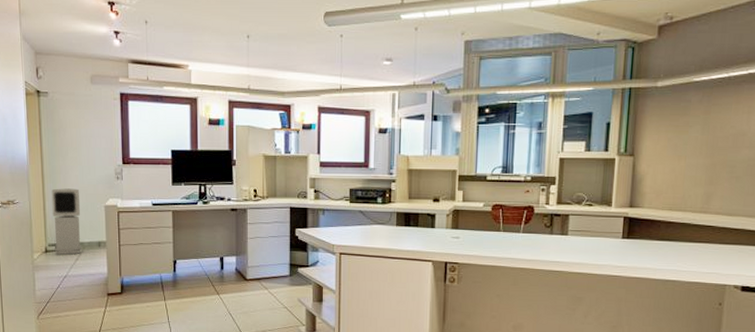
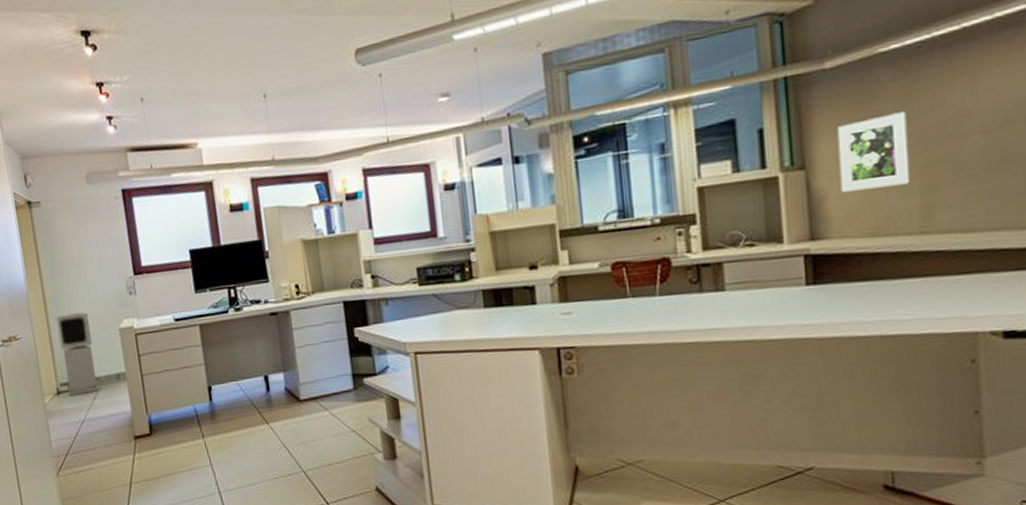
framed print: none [654,126,705,177] -> present [837,112,911,192]

